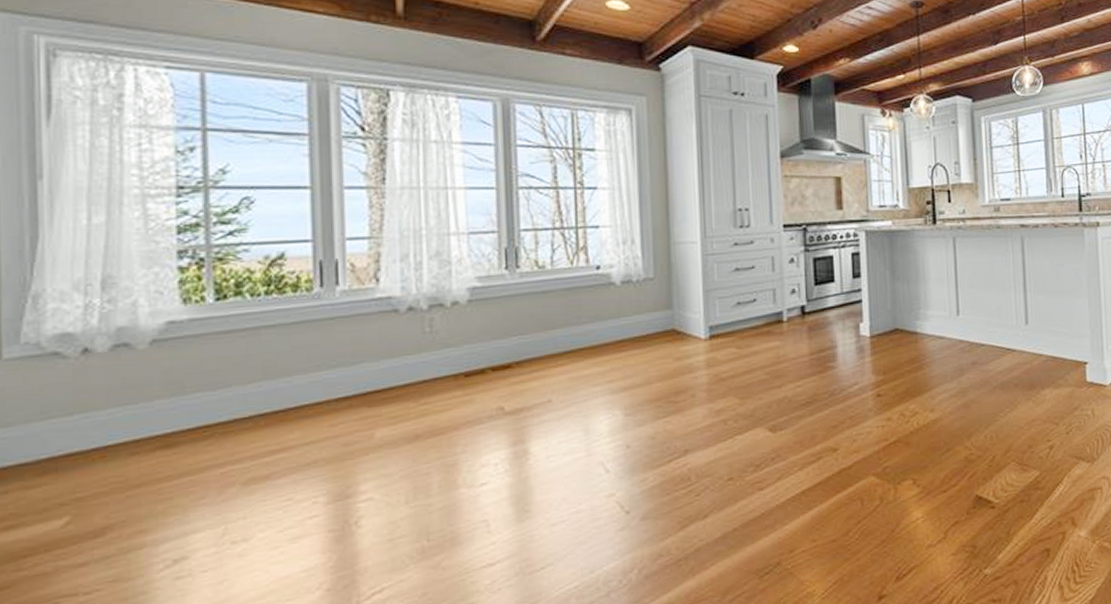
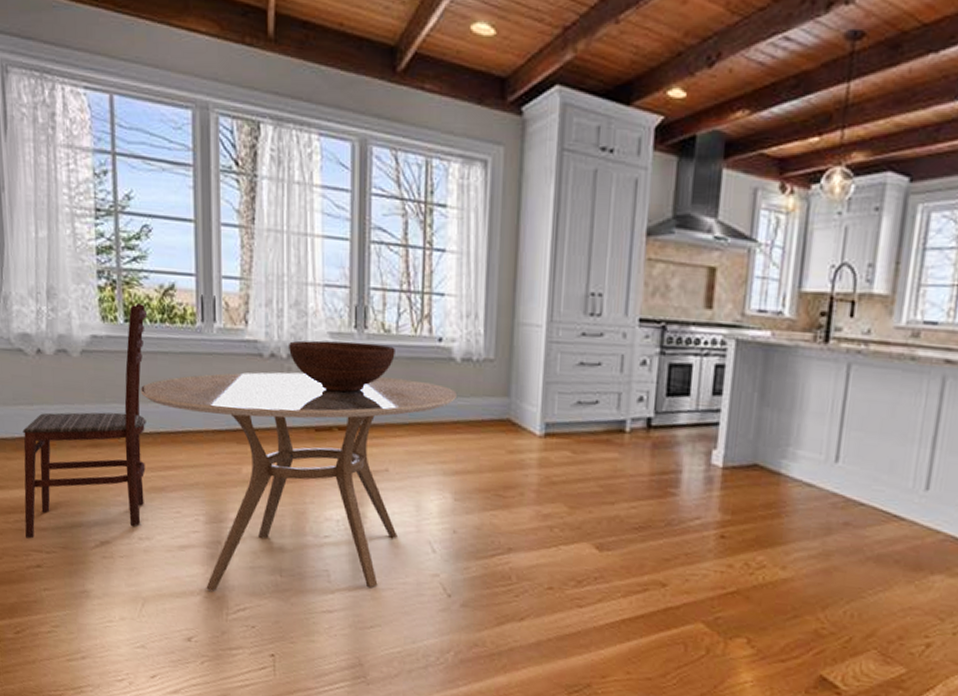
dining chair: none [49,278,248,583] -> present [22,303,148,539]
dining table: none [236,308,619,581] -> present [140,372,456,591]
fruit bowl: none [430,280,551,335] -> present [289,340,395,393]

